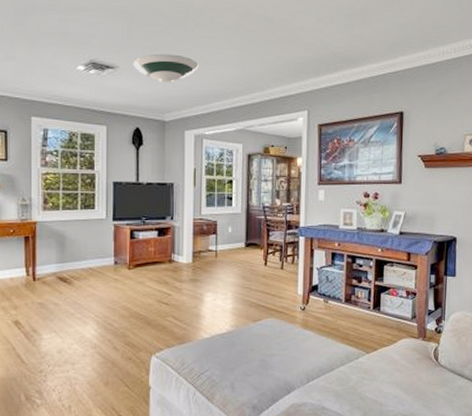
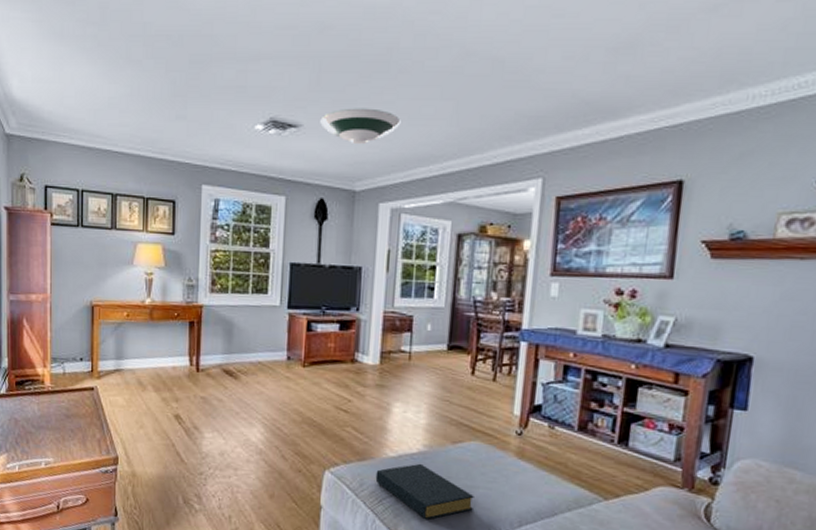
hardback book: none [194,341,272,386] -> present [375,463,474,519]

